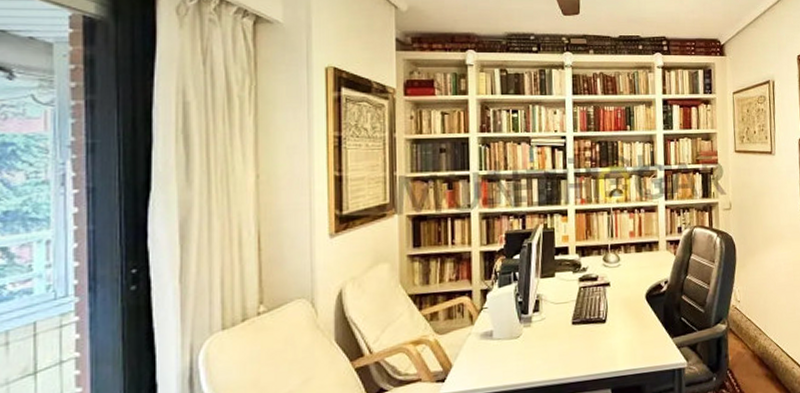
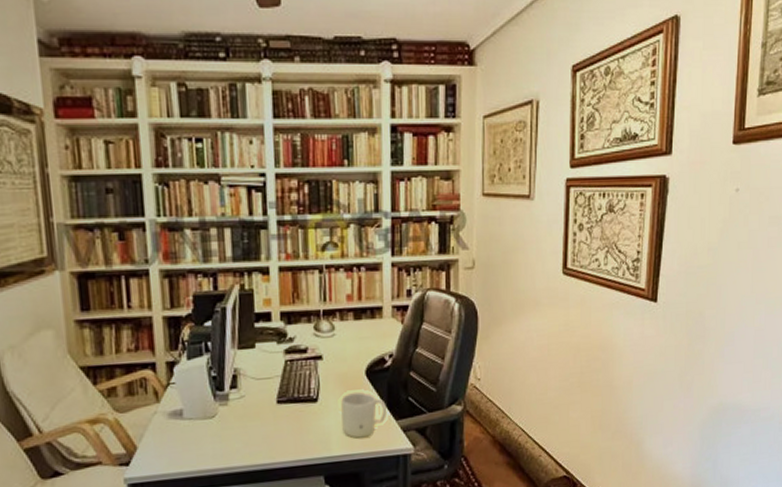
mug: none [625,313,664,355] -> present [341,391,388,439]

